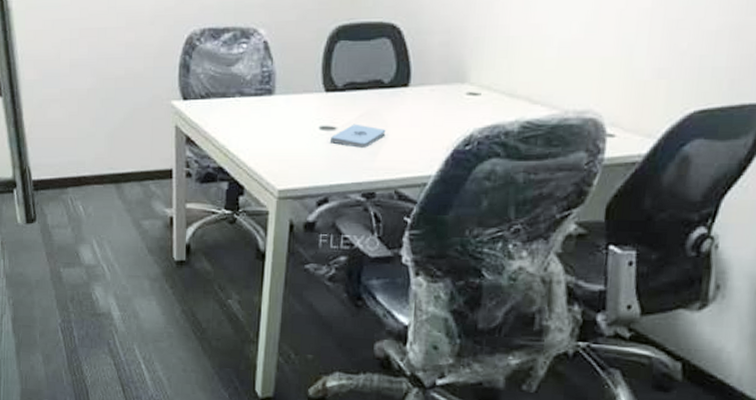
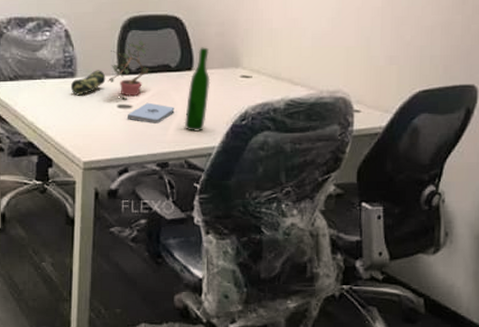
pencil case: none [267,86,308,116] -> present [70,70,106,96]
potted plant: none [309,51,361,121] -> present [107,40,152,100]
wine bottle: none [396,59,430,158] -> present [184,47,211,132]

